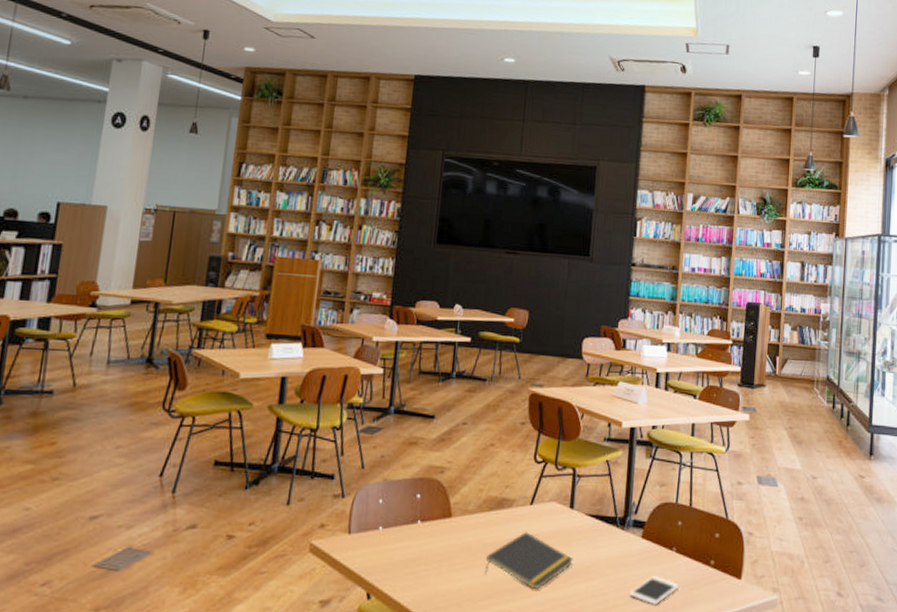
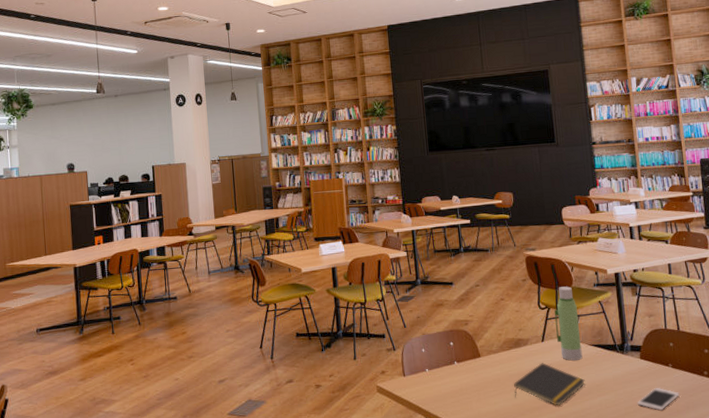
water bottle: none [549,437,580,533] -> present [554,286,583,361]

